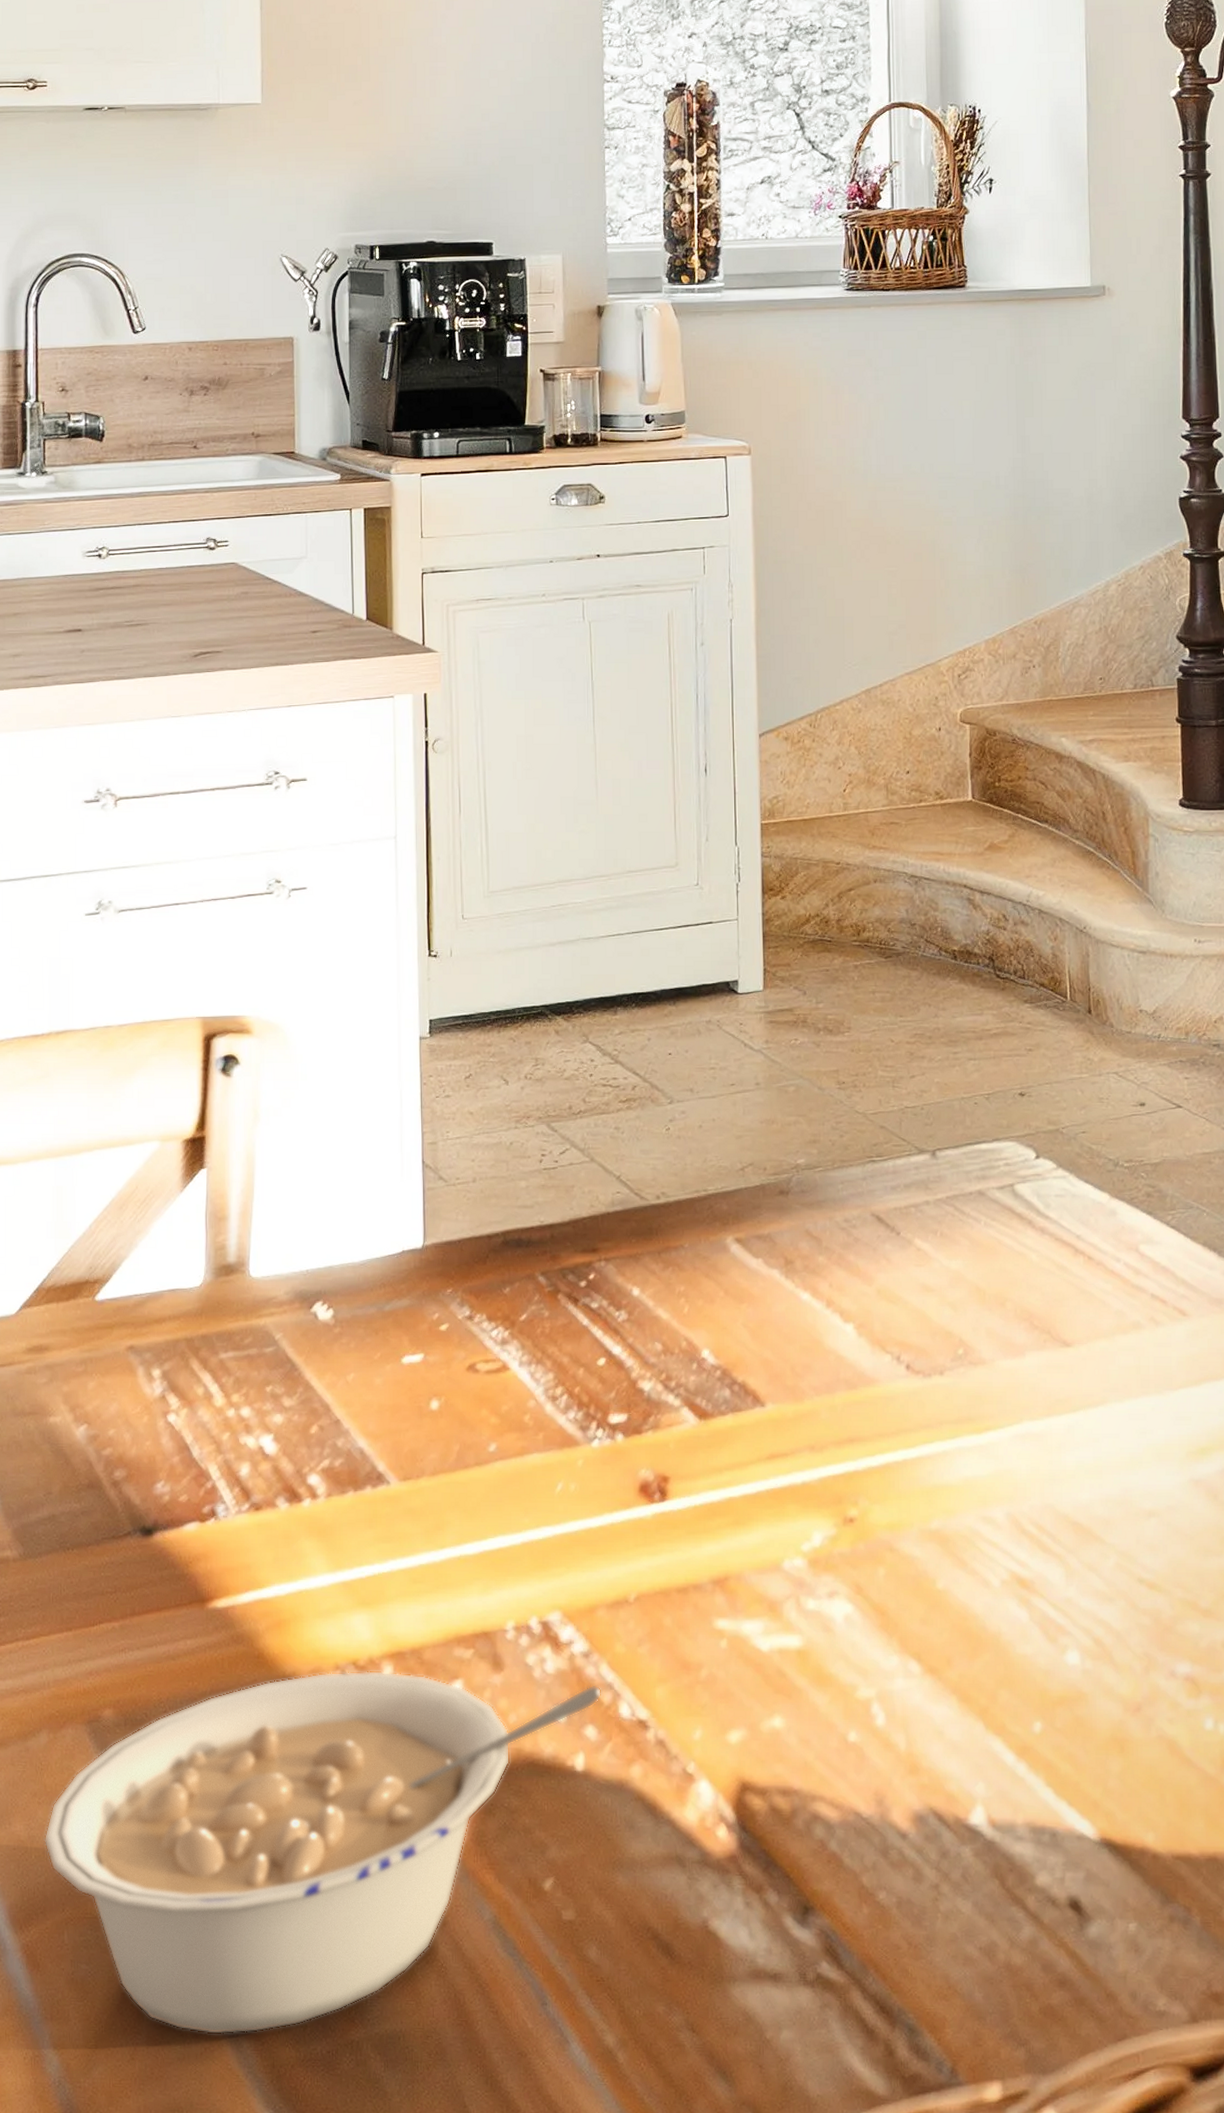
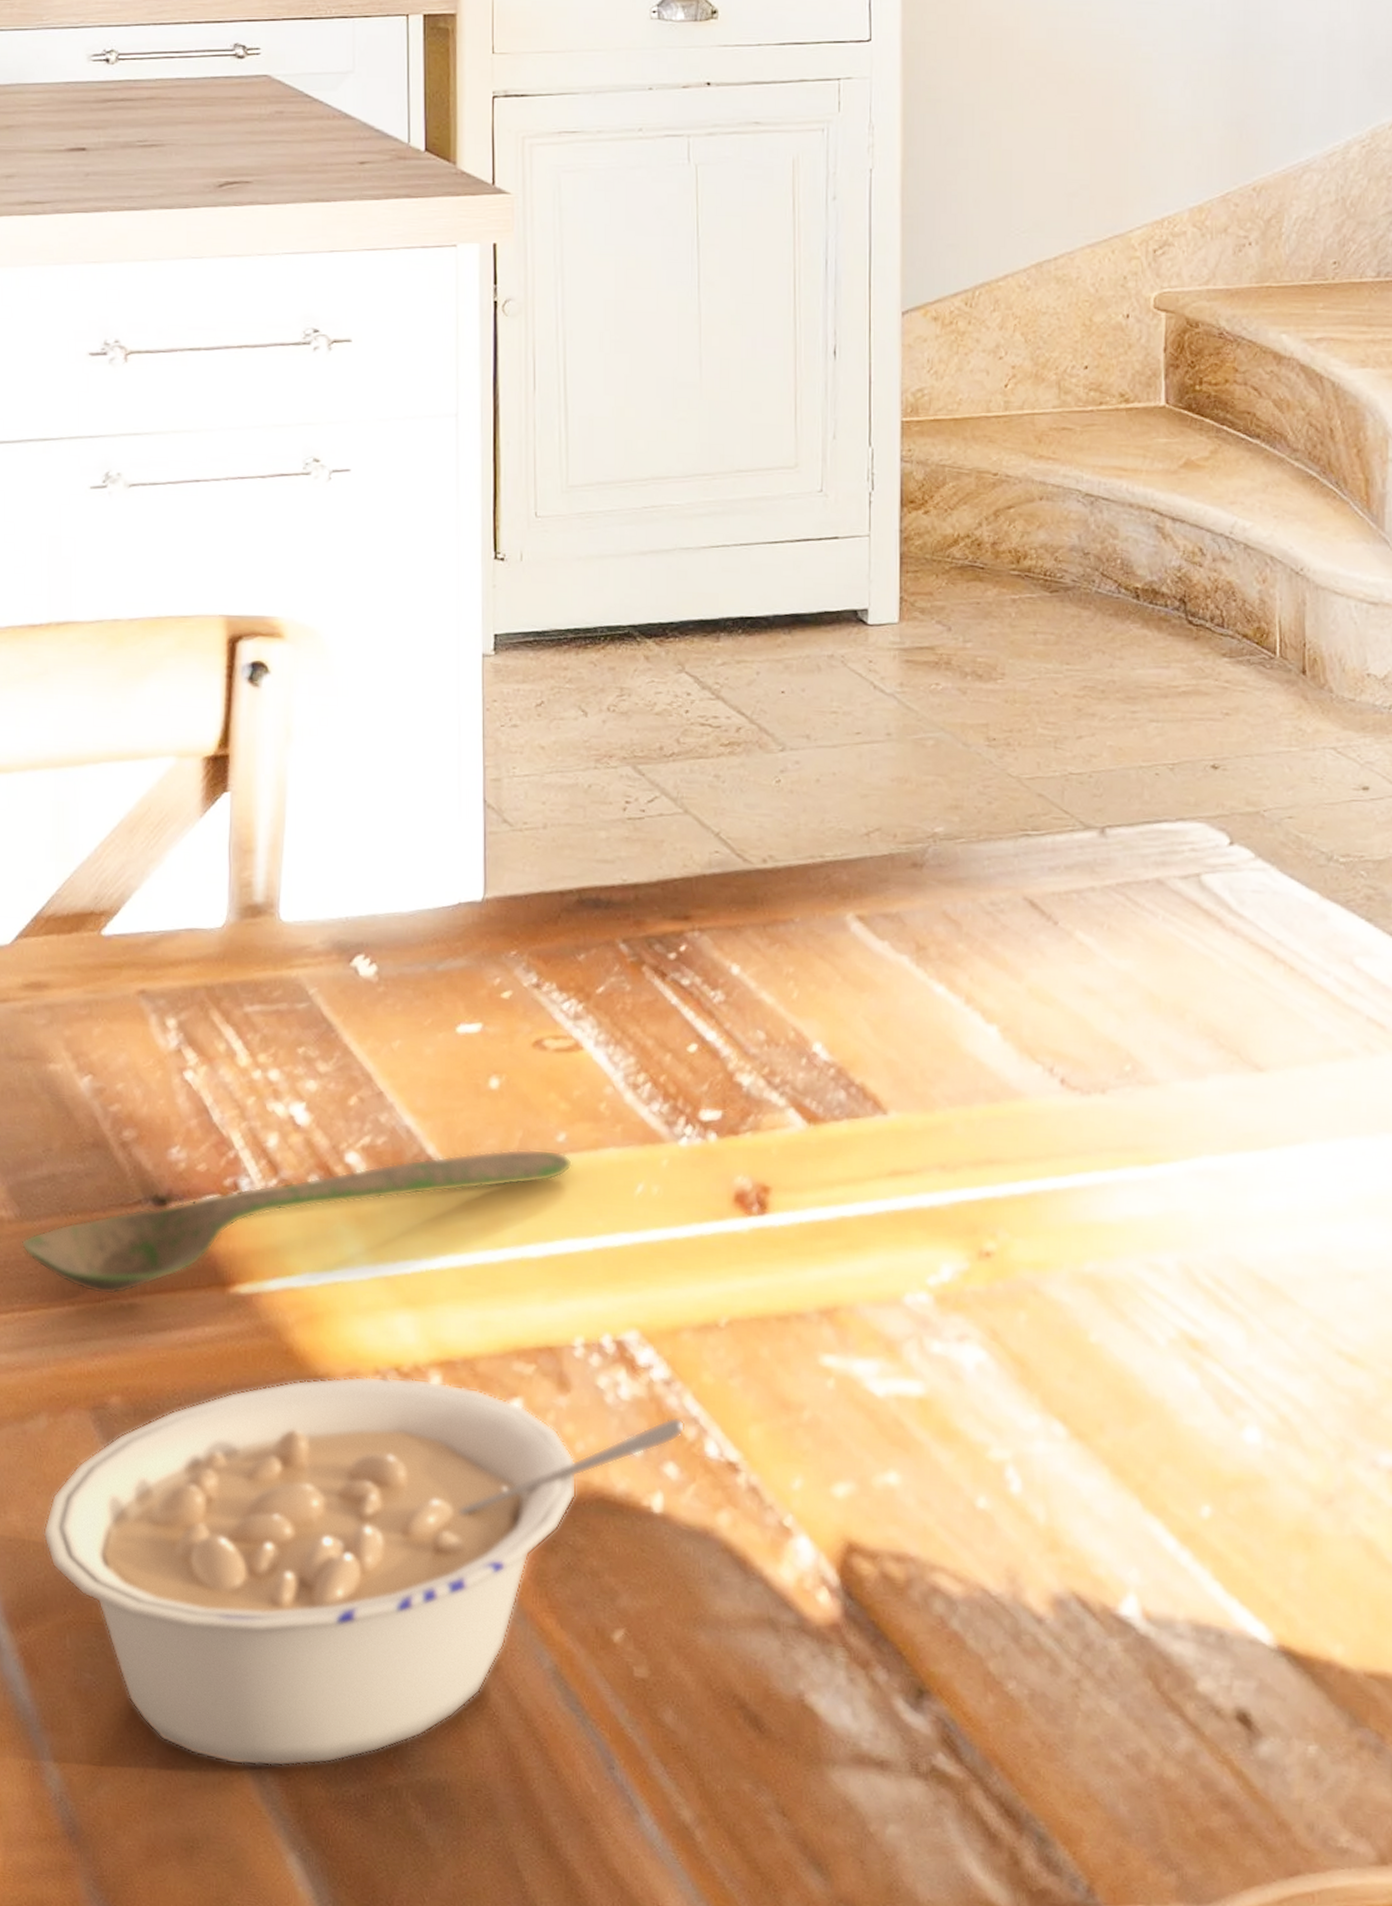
spoon: none [24,1459,502,1619] -> present [21,1148,572,1295]

